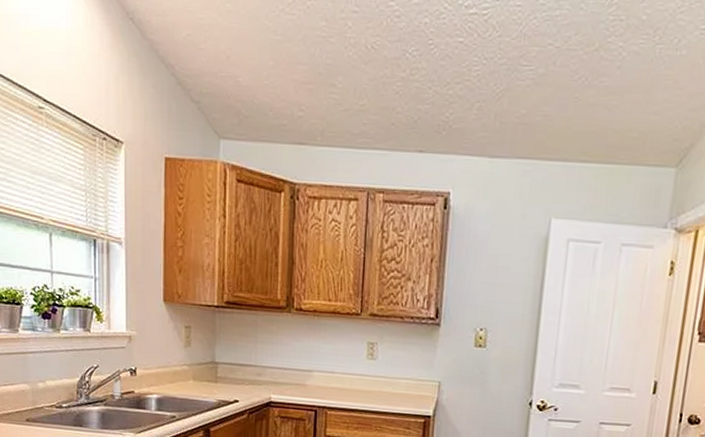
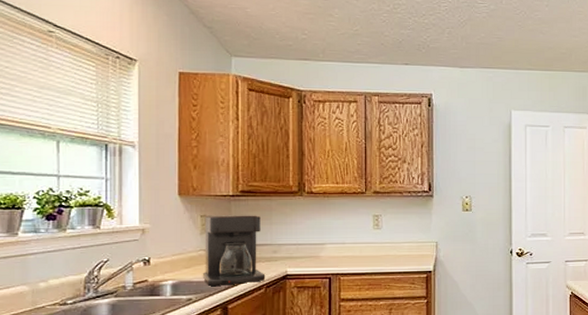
coffee maker: none [185,327,249,406] -> present [202,214,266,287]

